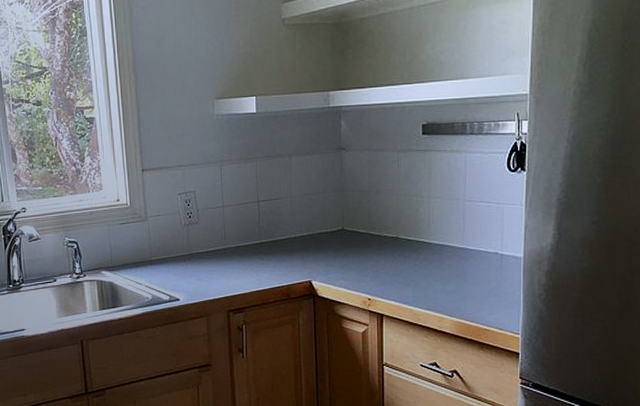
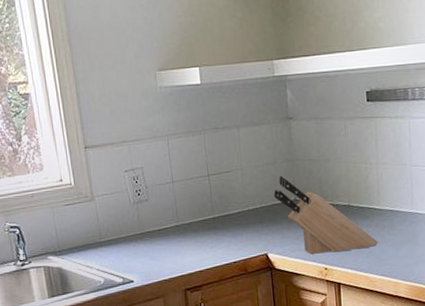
knife block: none [321,205,425,284] -> present [273,176,378,254]

